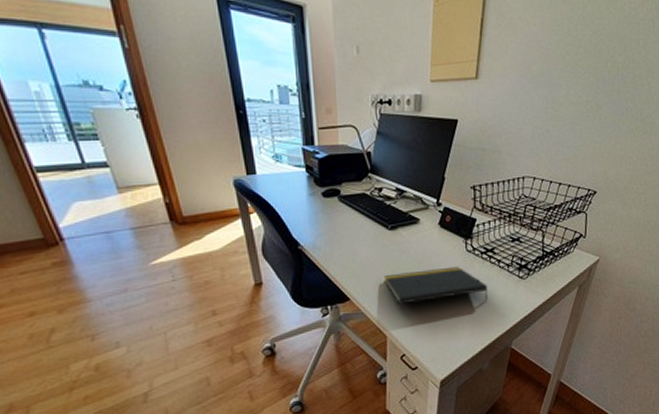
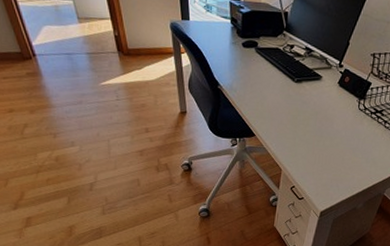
notepad: present [383,266,488,305] -> none [285,119,373,152]

